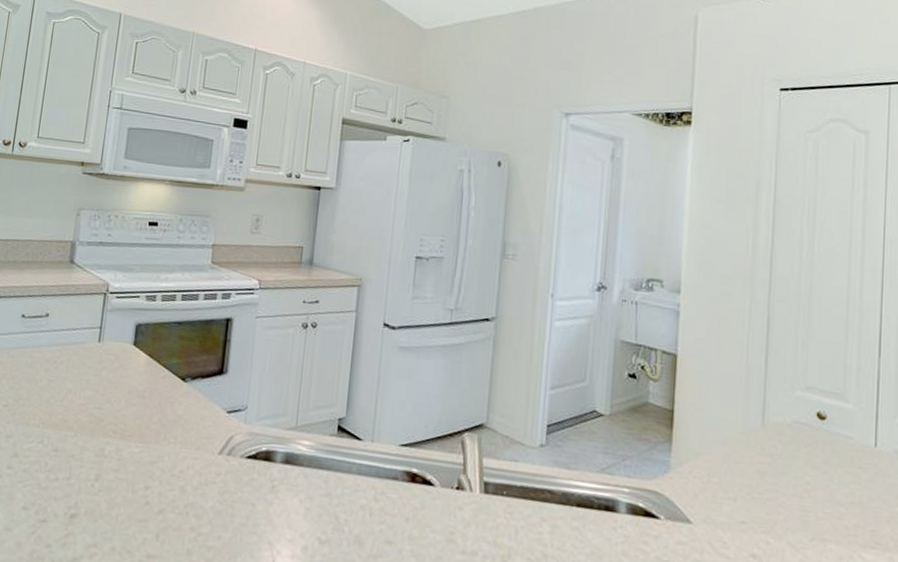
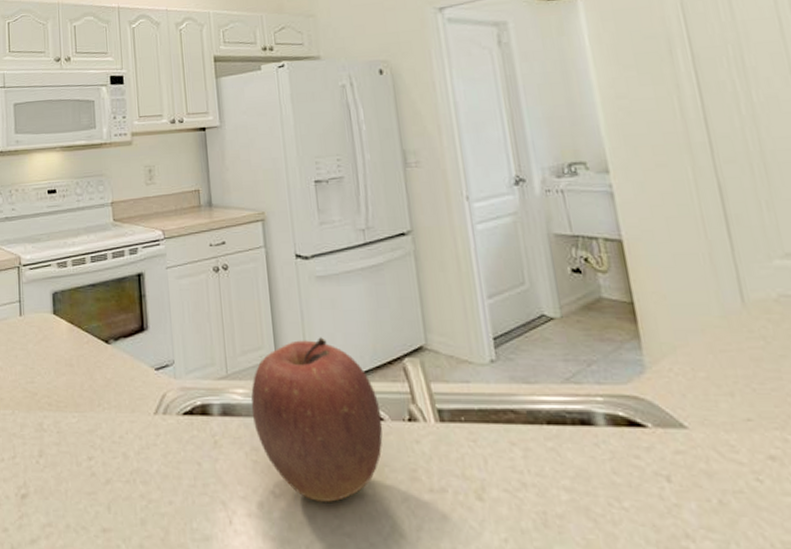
apple: none [313,403,433,553] -> present [251,337,383,502]

